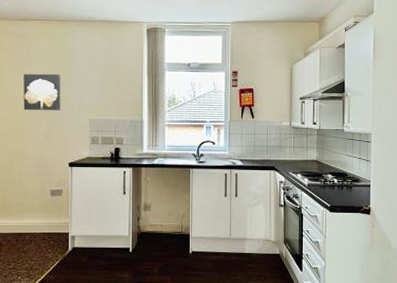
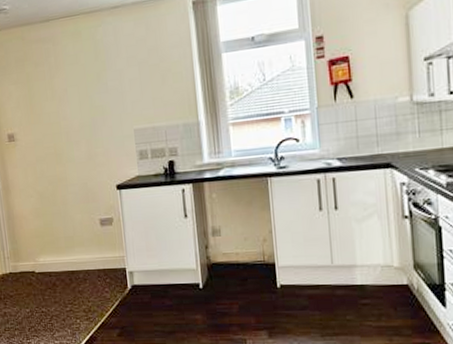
wall art: present [23,73,61,111] -> none [54,79,100,129]

